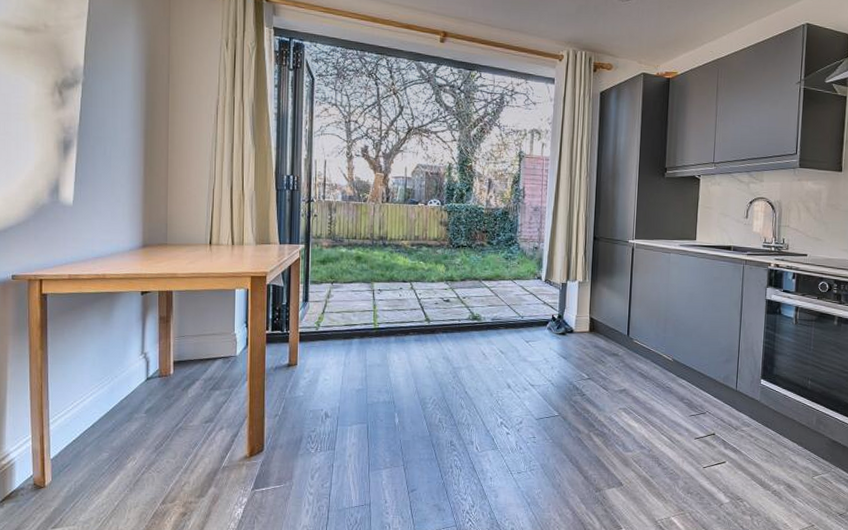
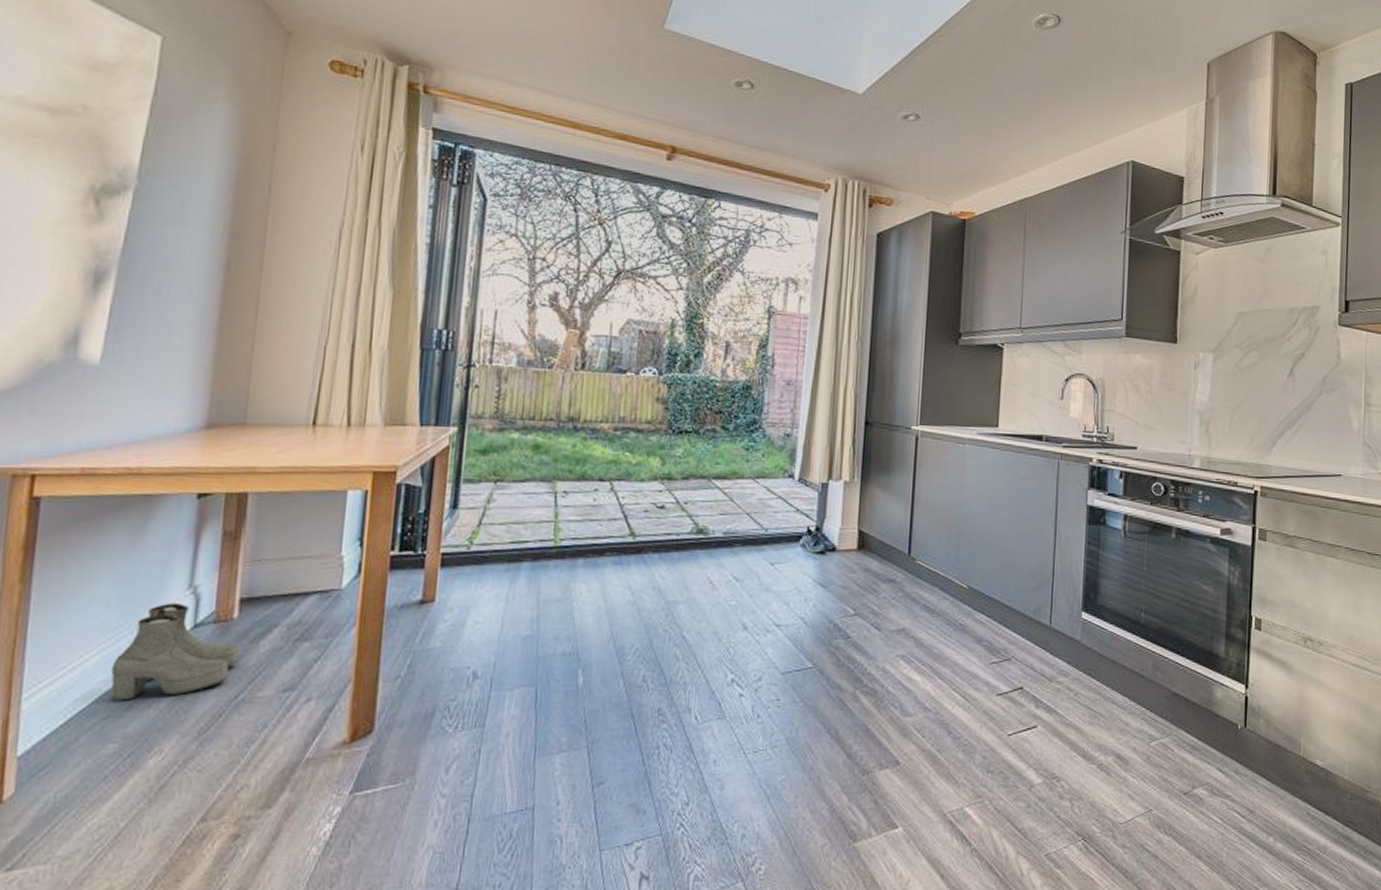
boots: none [100,363,177,426] -> present [110,602,241,701]

